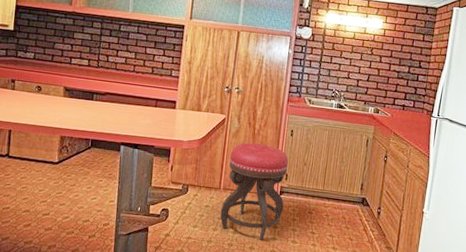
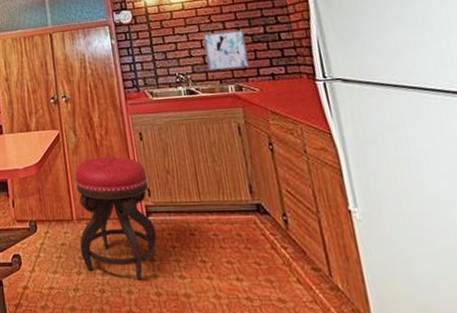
wall art: none [359,62,394,96] -> present [202,30,250,71]

